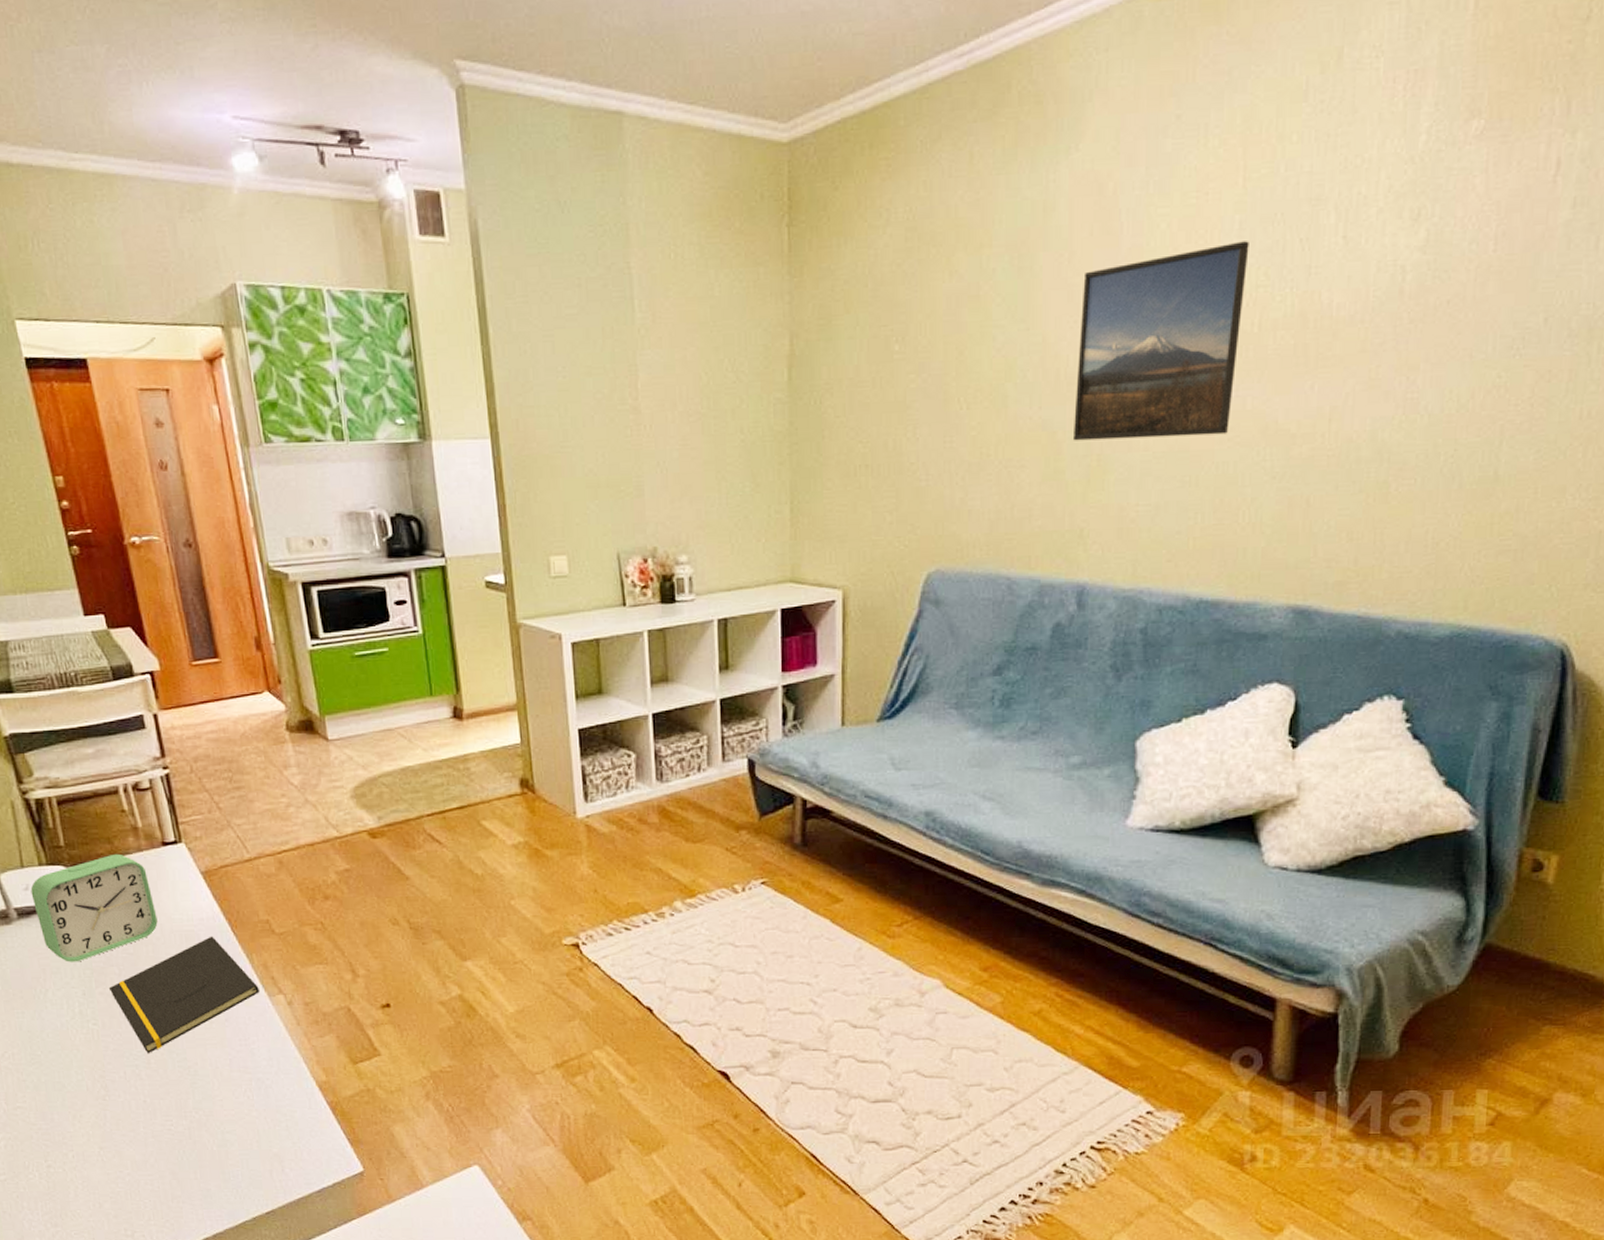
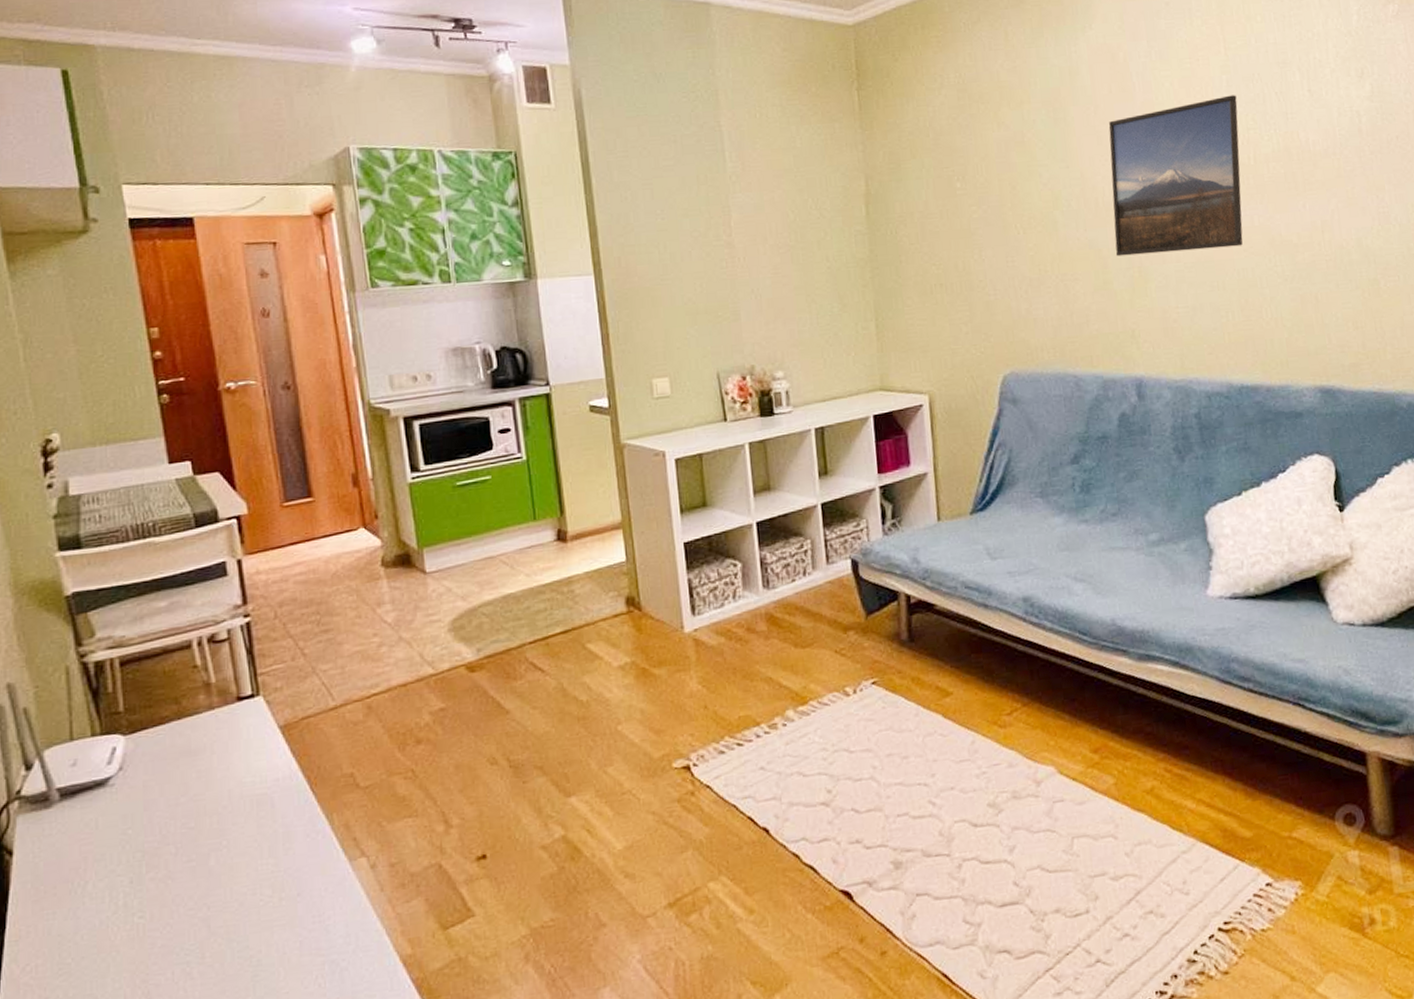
alarm clock: present [30,853,158,962] -> none [79,714,226,846]
notepad: present [108,936,259,1054] -> none [161,797,339,947]

